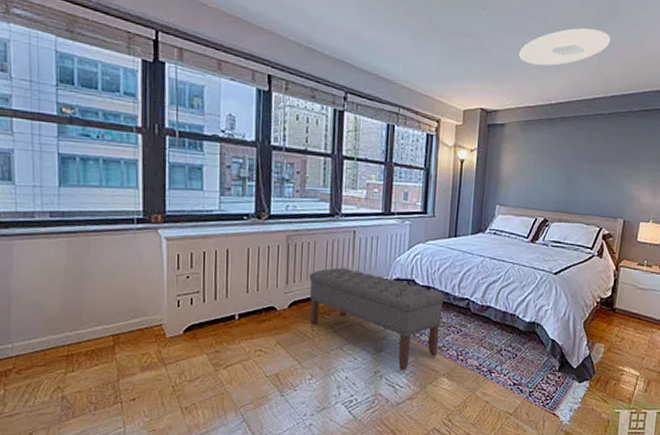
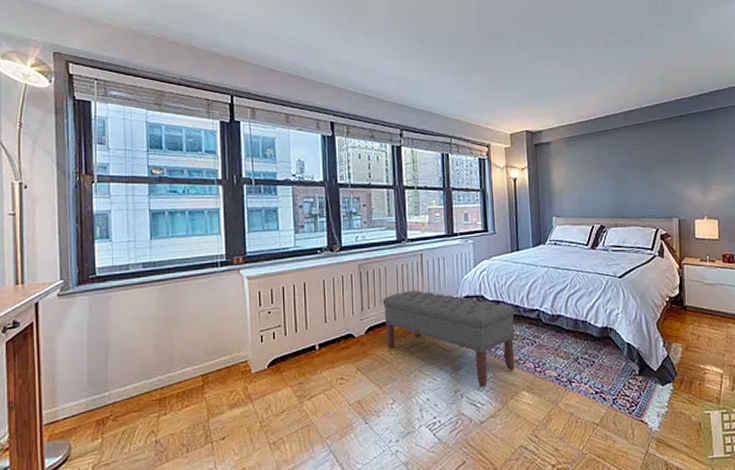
ceiling light: present [519,28,611,66] -> none [554,51,637,88]

